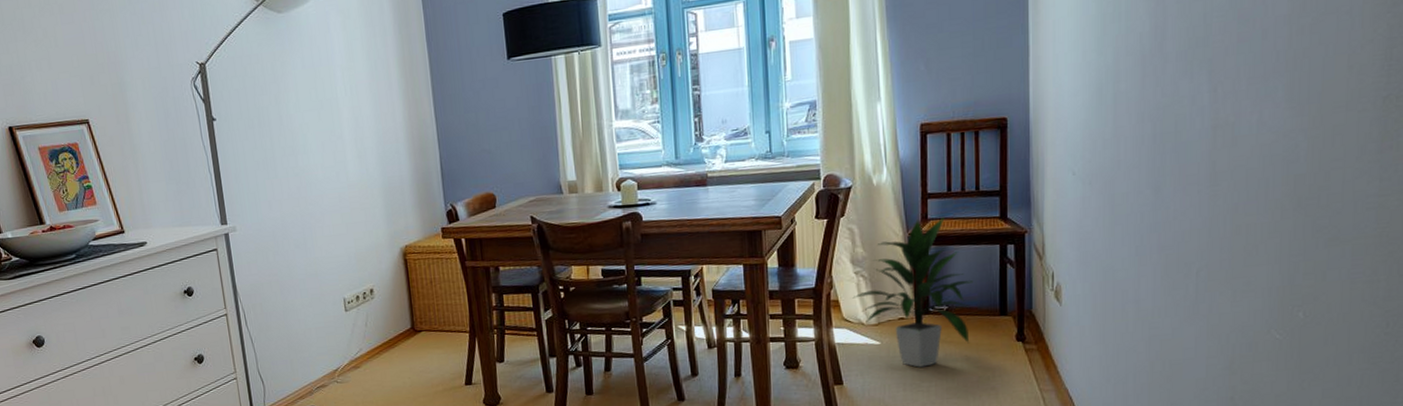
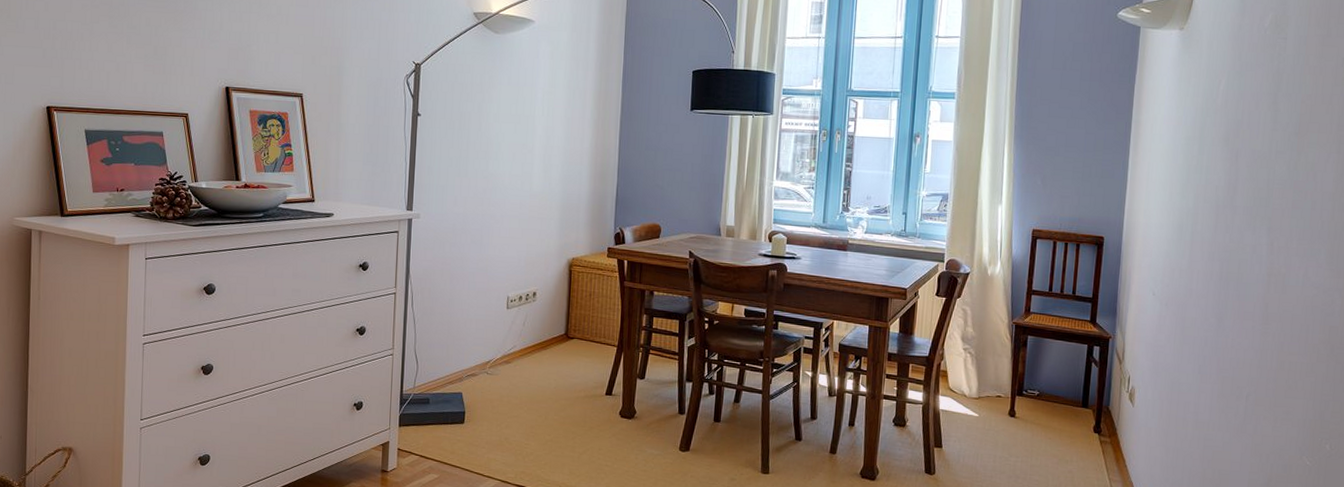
indoor plant: present [852,216,973,368] -> none [959,311,1062,443]

